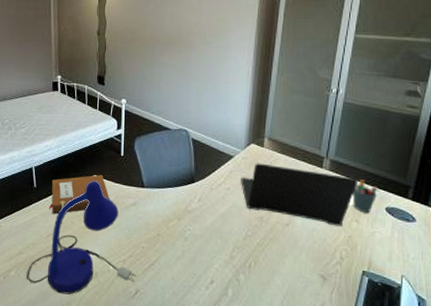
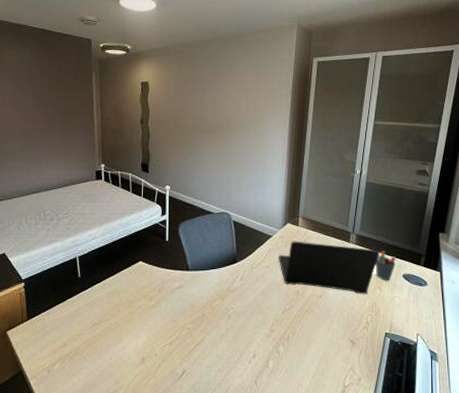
desk lamp: present [27,181,136,295] -> none [72,267,183,383]
notebook: present [49,174,110,215] -> none [94,260,155,303]

